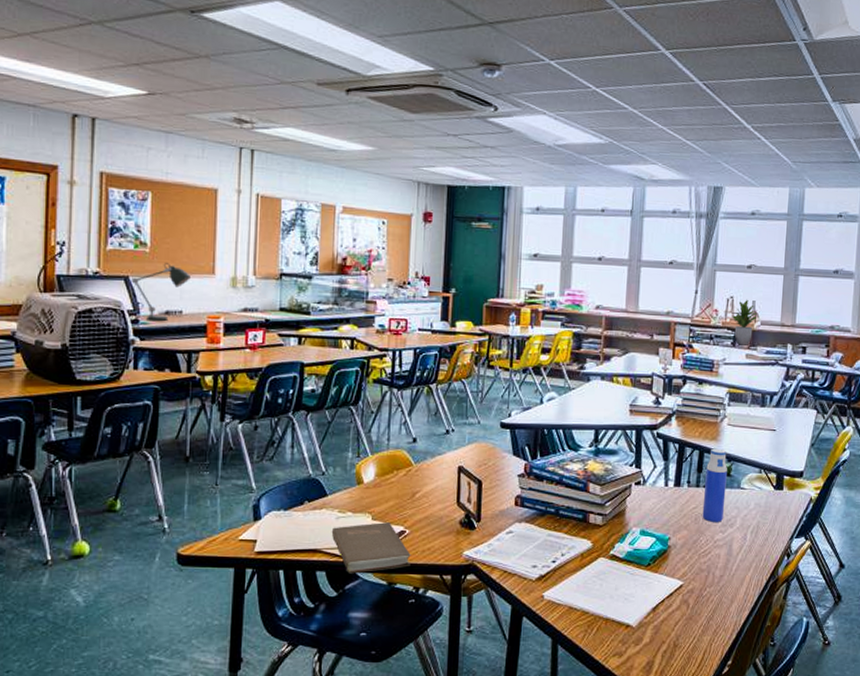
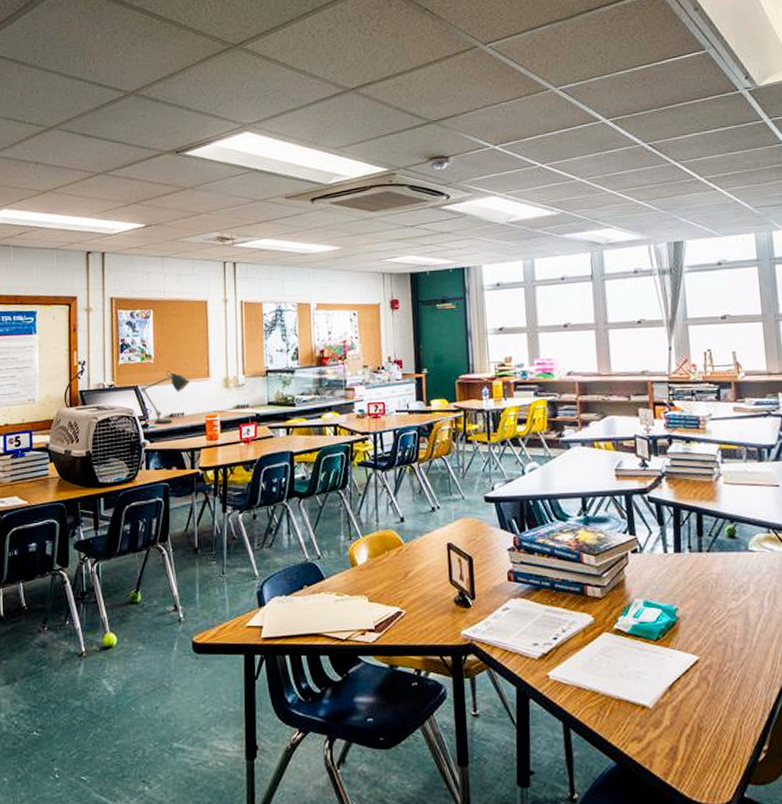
book: present [331,522,411,574] -> none [331,604,410,657]
water bottle: present [702,448,727,522] -> none [707,509,735,589]
potted plant: present [729,299,758,346] -> none [709,350,740,399]

